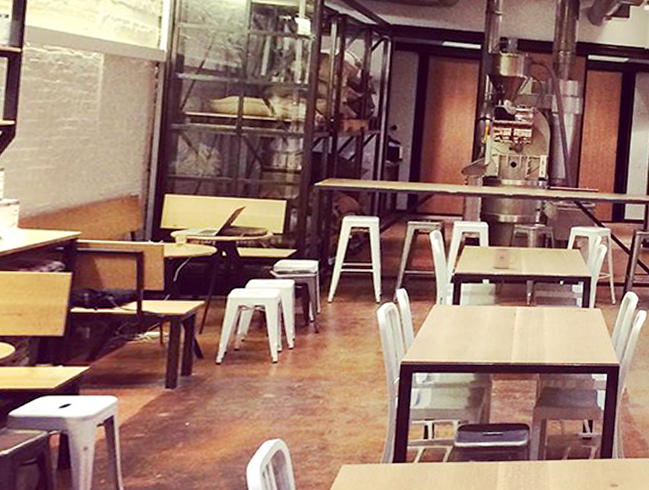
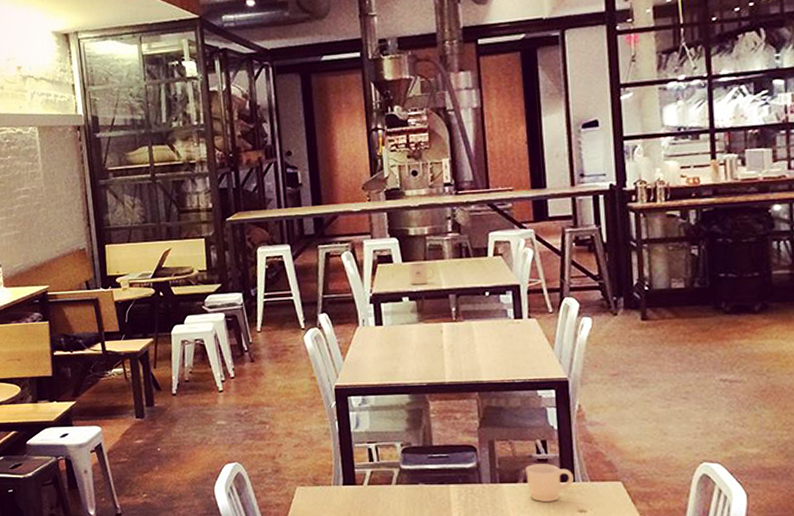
mug: none [570,442,611,477] -> present [525,464,574,502]

